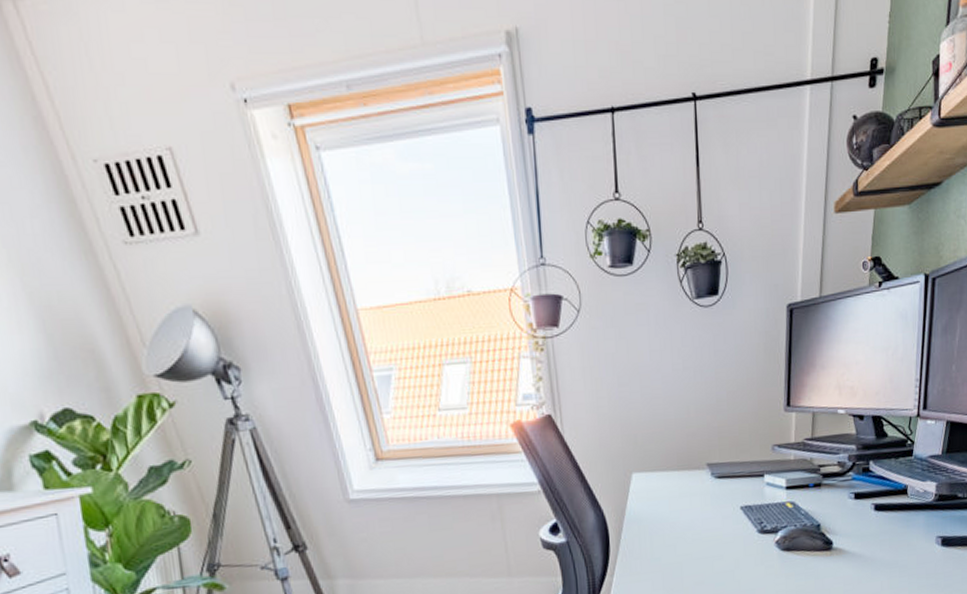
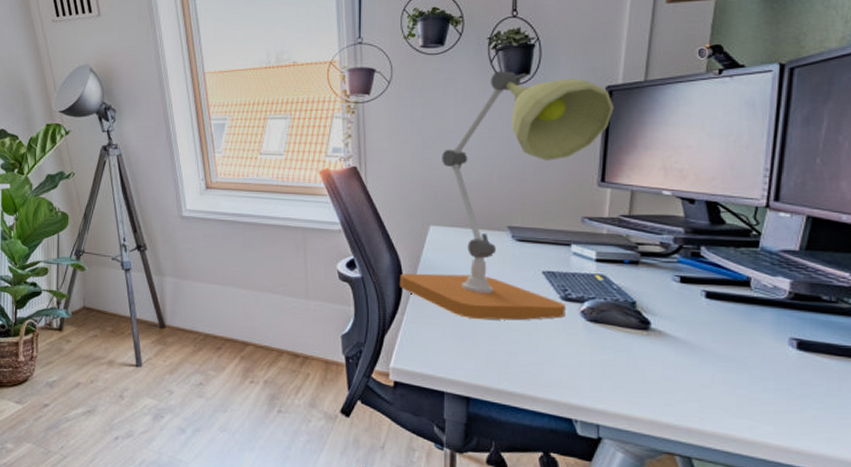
desk lamp: none [606,292,795,568] -> present [400,71,614,321]

